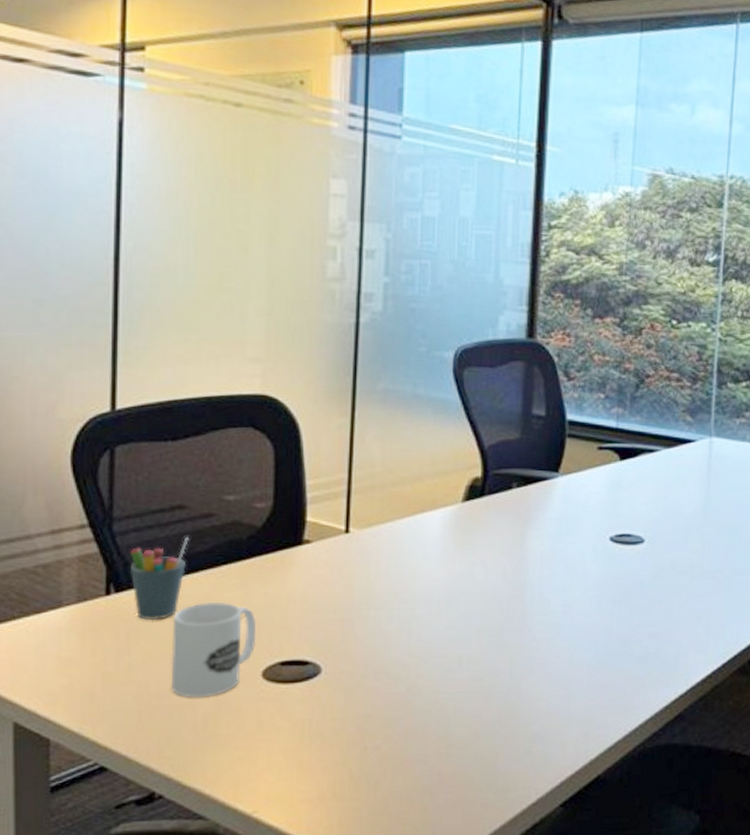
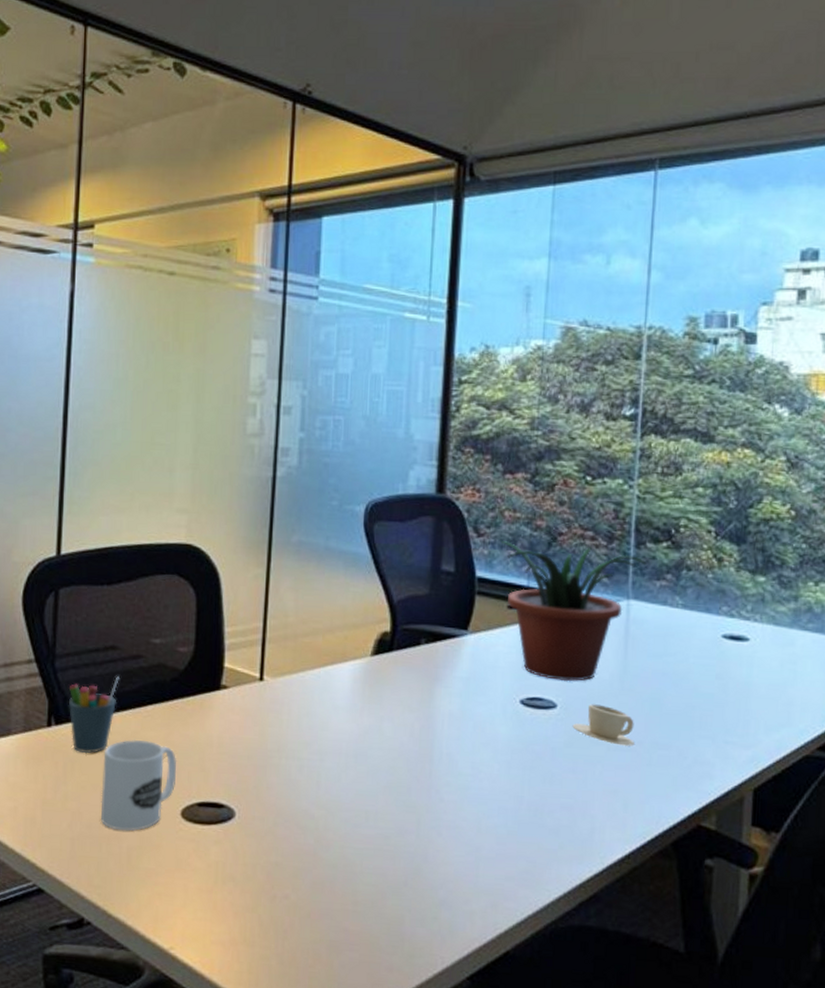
potted plant: none [590,384,728,518] -> present [500,541,647,682]
cup: none [659,537,716,574] -> present [572,704,634,746]

